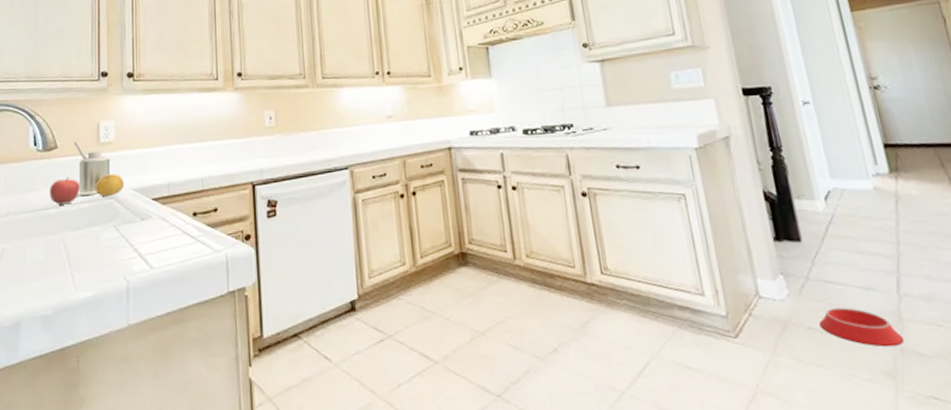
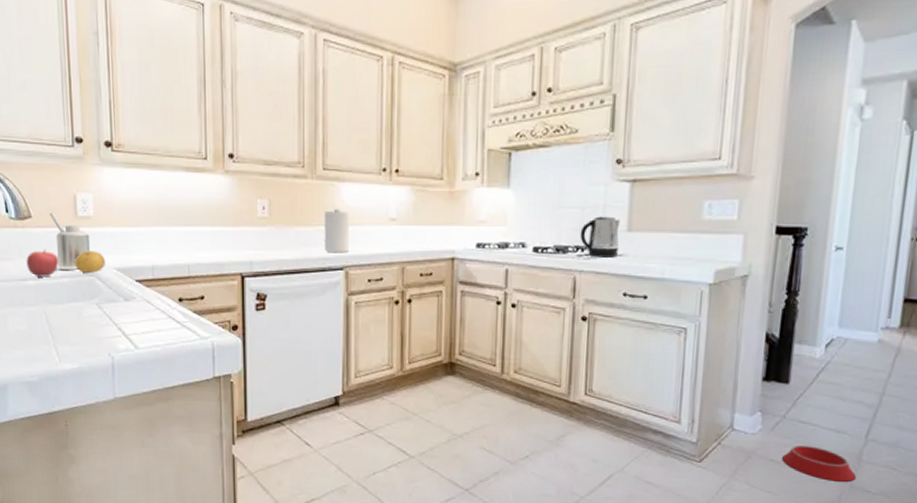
paper towel holder: none [326,112,352,154] -> present [324,209,349,253]
kettle: none [563,94,604,134] -> present [580,216,620,258]

